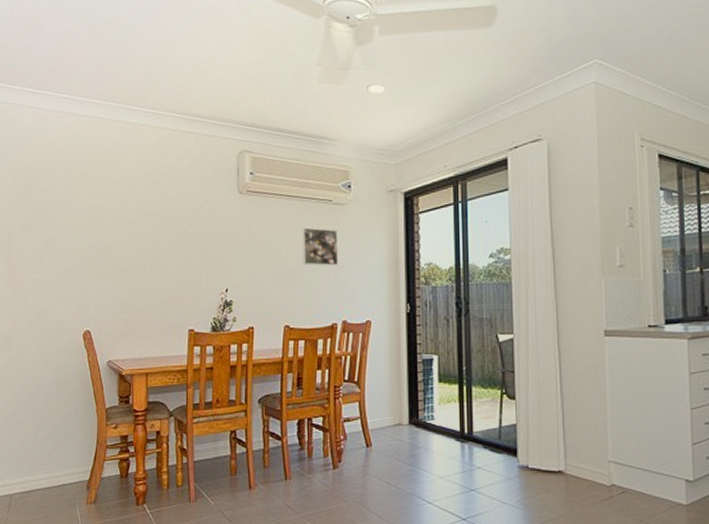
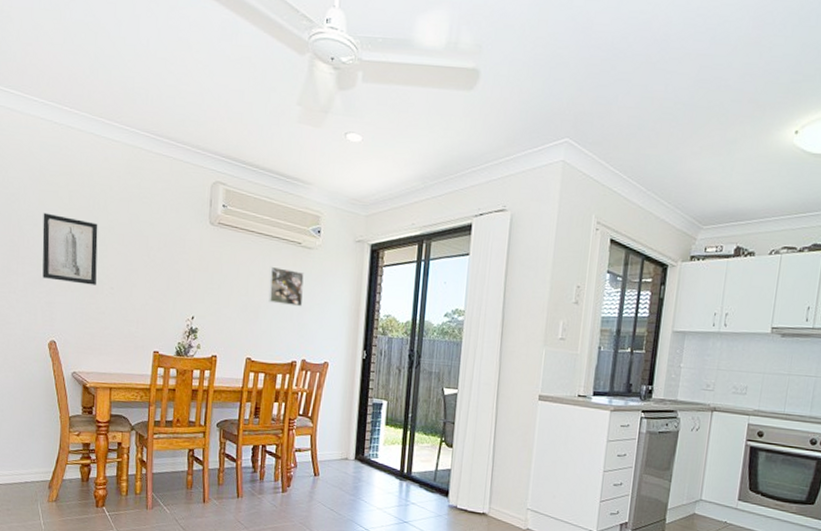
wall art: none [75,203,128,269] -> present [42,212,98,285]

